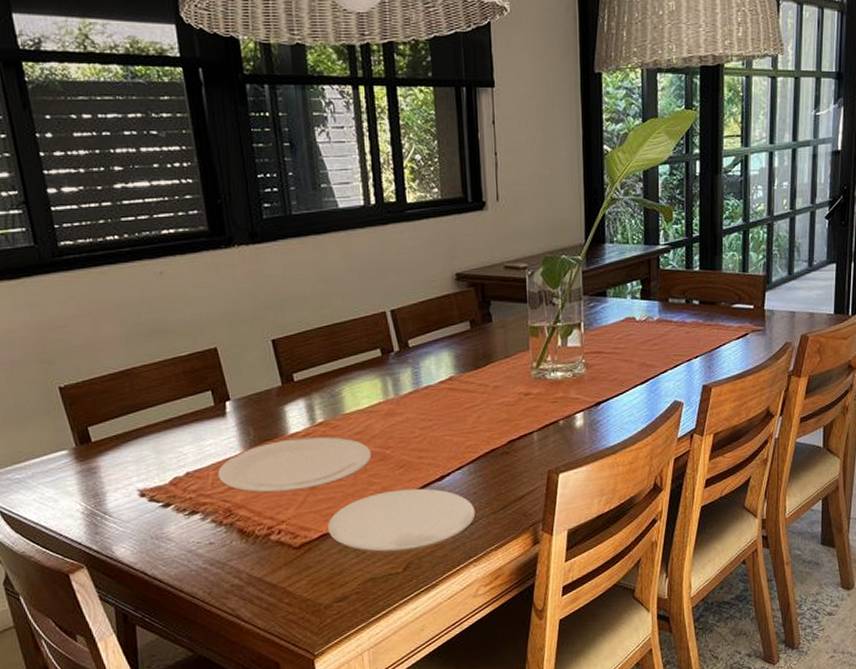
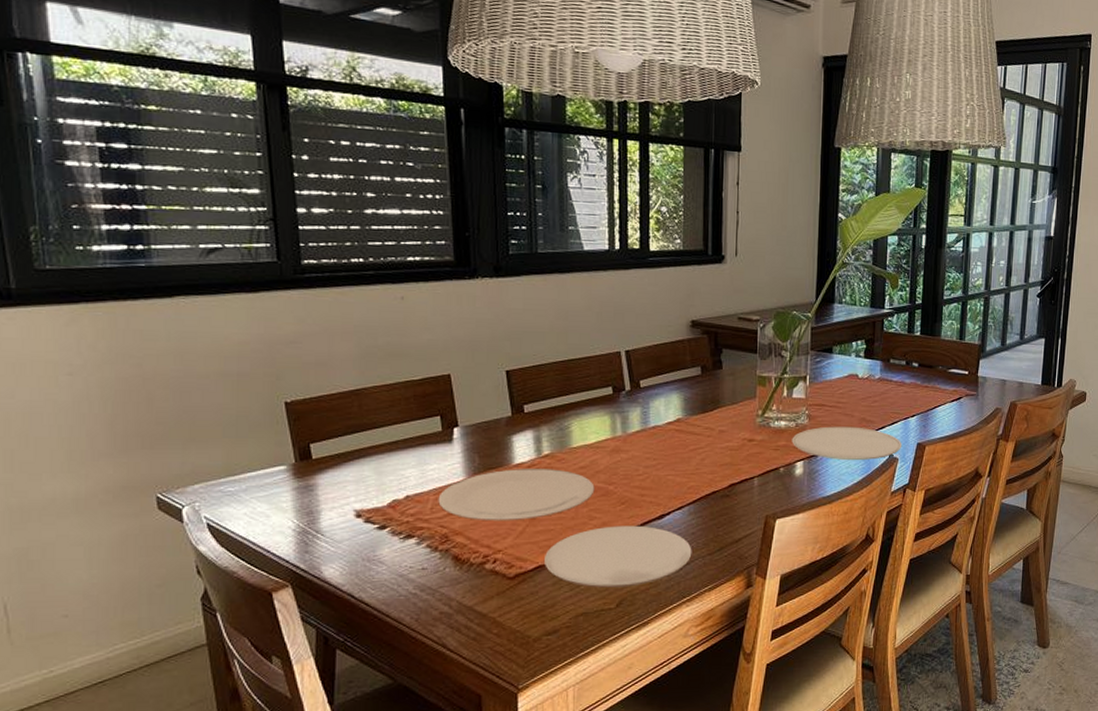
plate: none [569,372,687,409] -> present [792,426,903,461]

